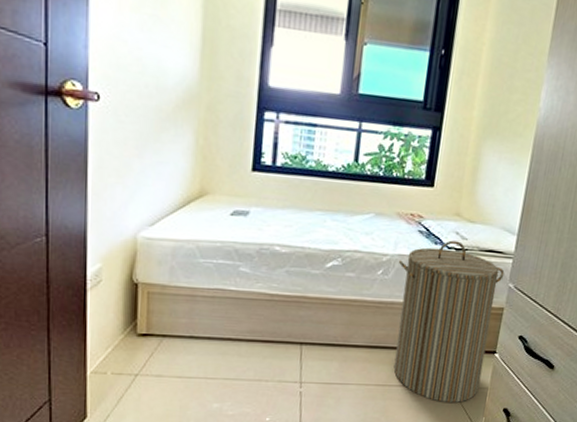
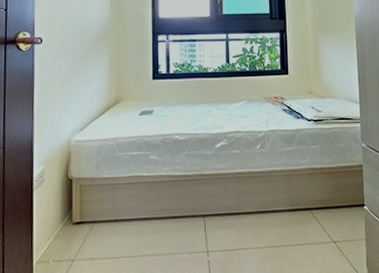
laundry hamper: present [393,240,505,404] -> none [271,114,357,258]

